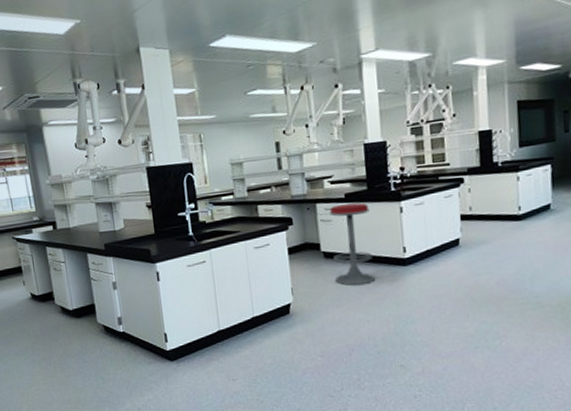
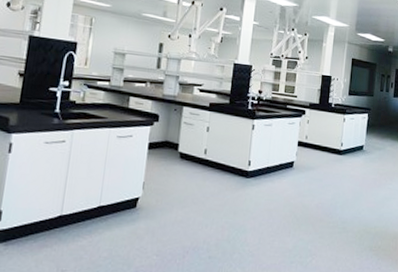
bar stool: present [329,202,376,286] -> none [185,111,228,190]

